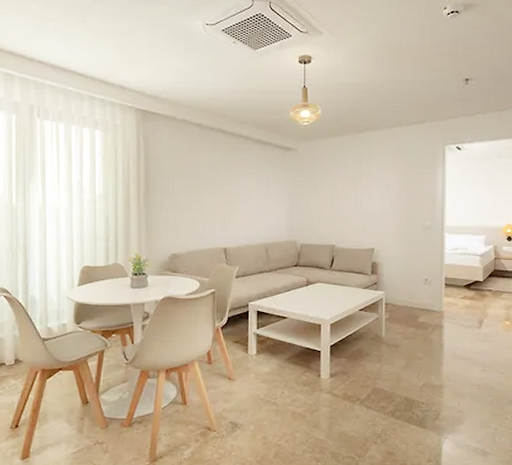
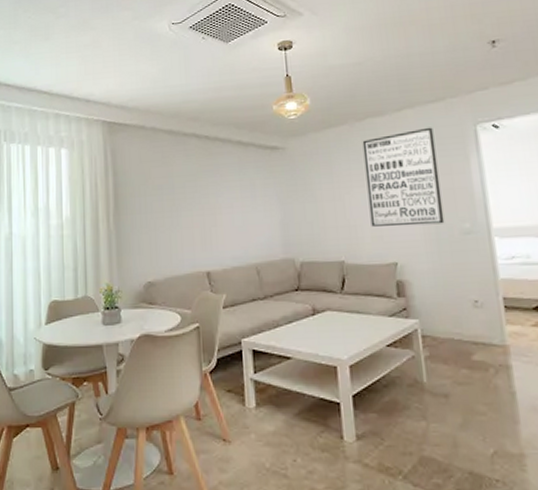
wall art: none [358,144,413,221] -> present [362,127,445,227]

